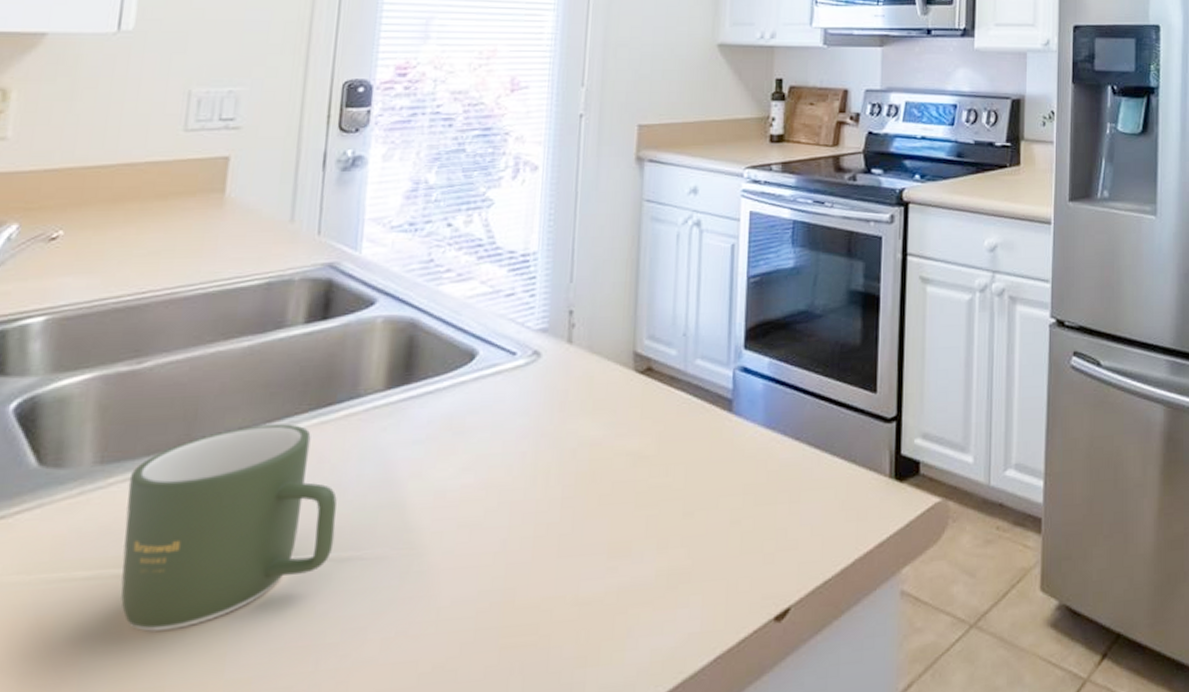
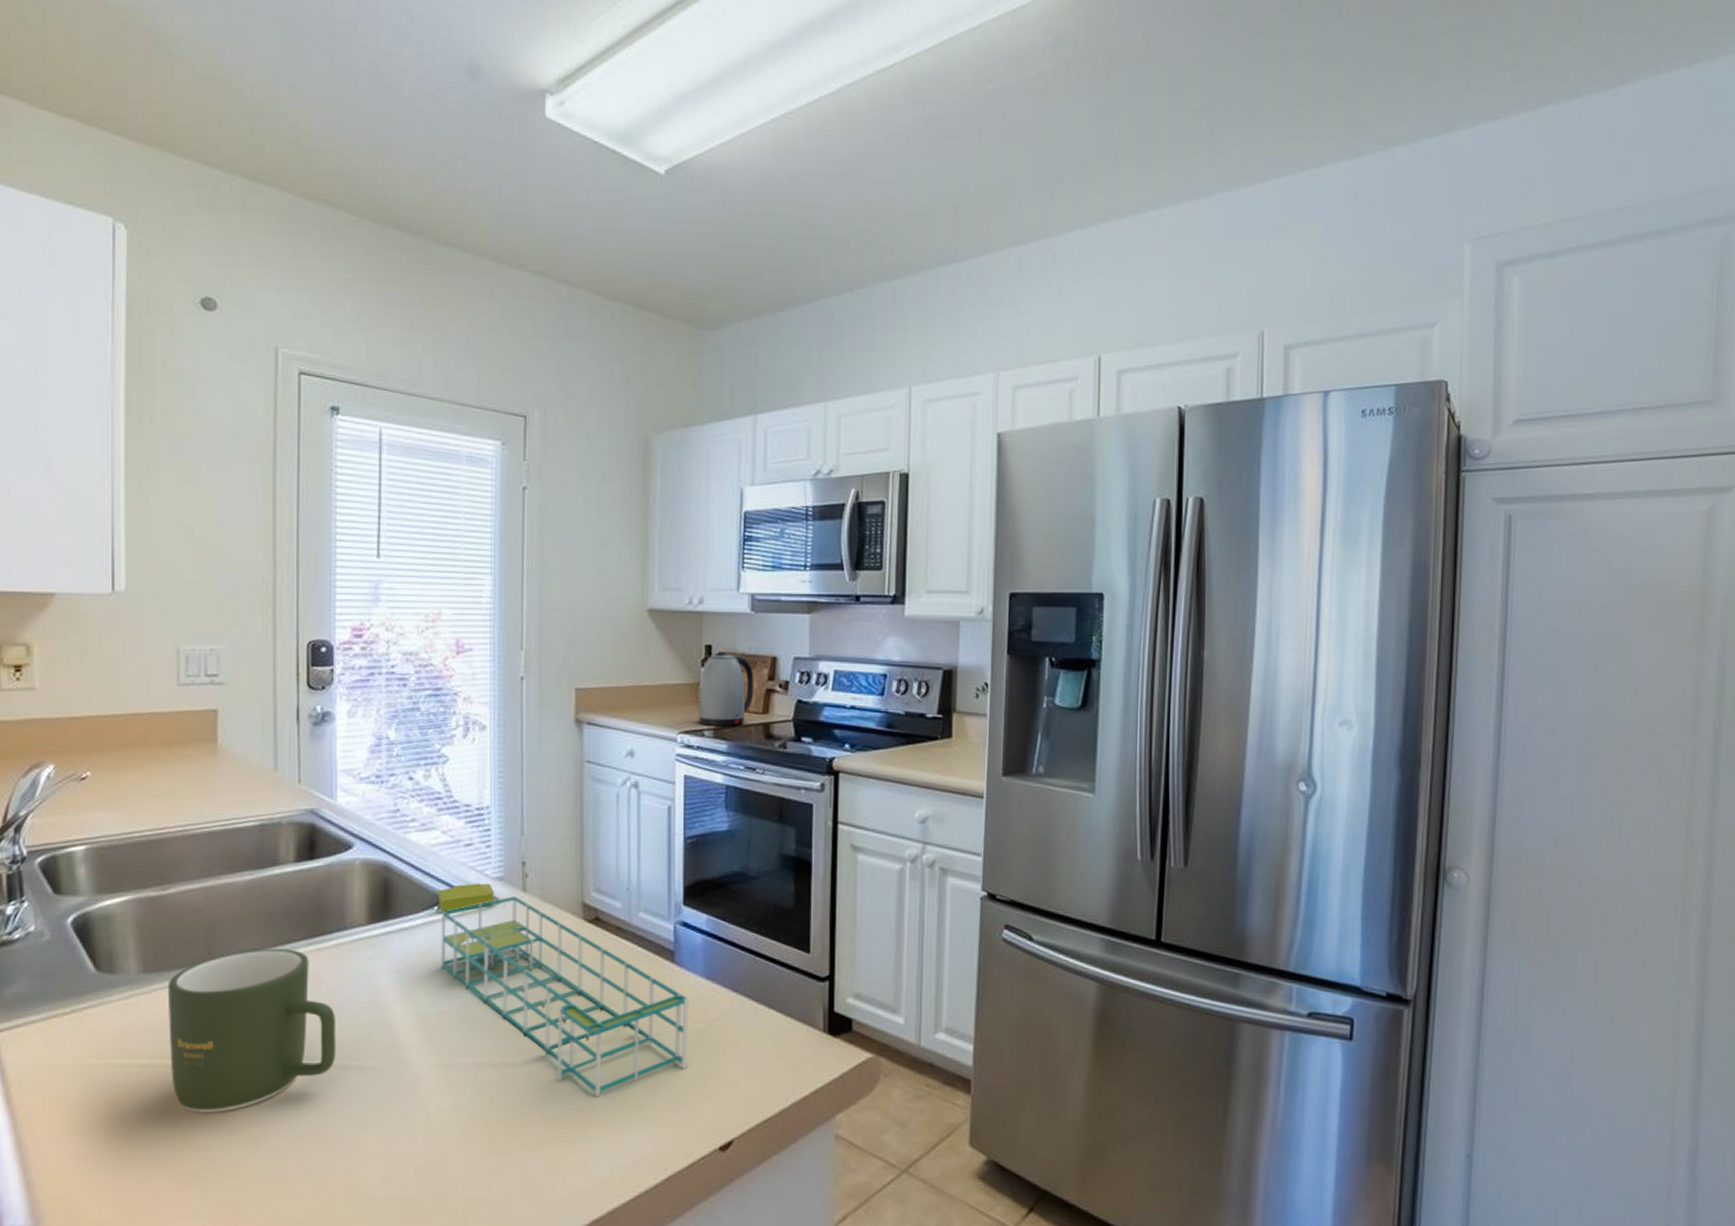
sponge: none [460,336,548,376] -> present [430,883,506,916]
dish rack: none [468,349,746,572] -> present [441,896,689,1098]
kettle: none [766,86,825,160] -> present [698,652,754,726]

